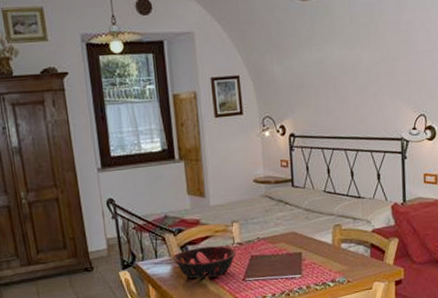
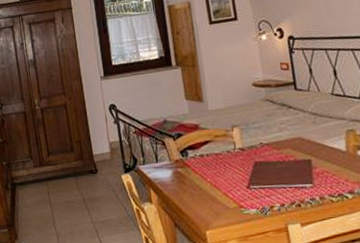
decorative bowl: present [172,245,237,279] -> none [172,151,239,185]

